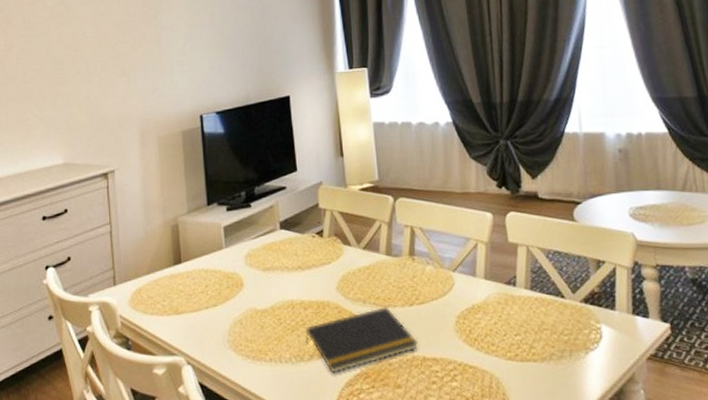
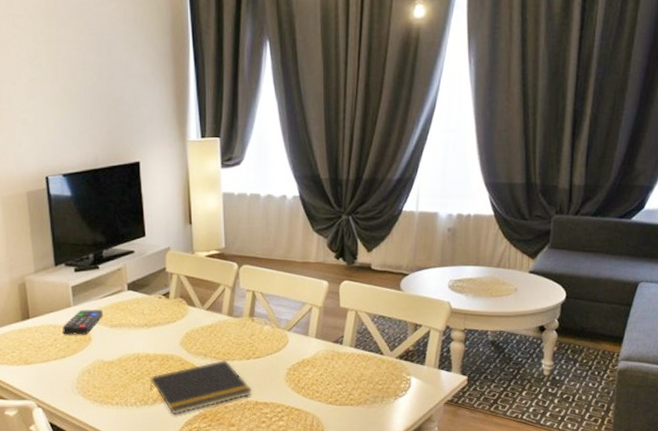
remote control: none [214,251,255,281] -> present [62,309,103,335]

